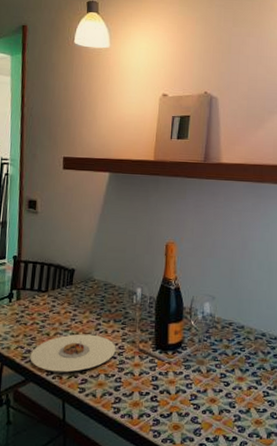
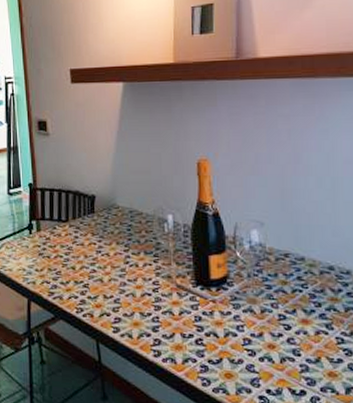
plate: present [30,334,116,373] -> none [57,267,150,310]

